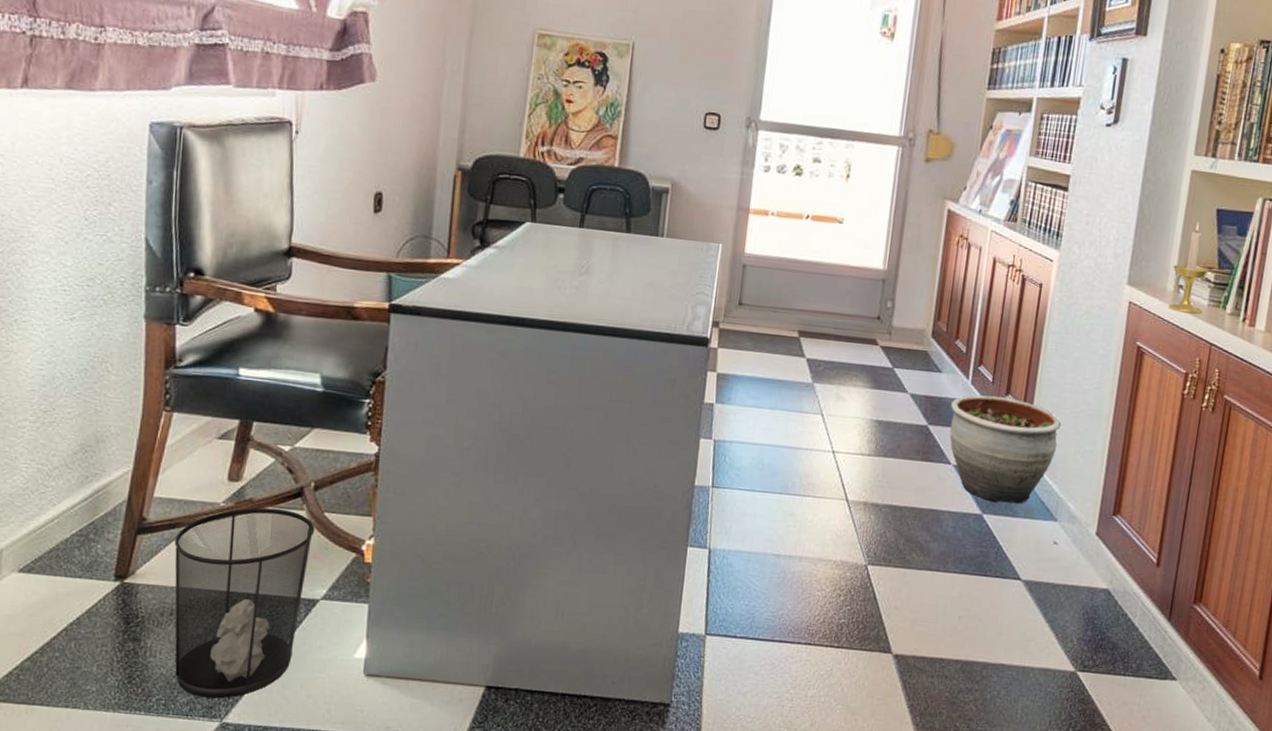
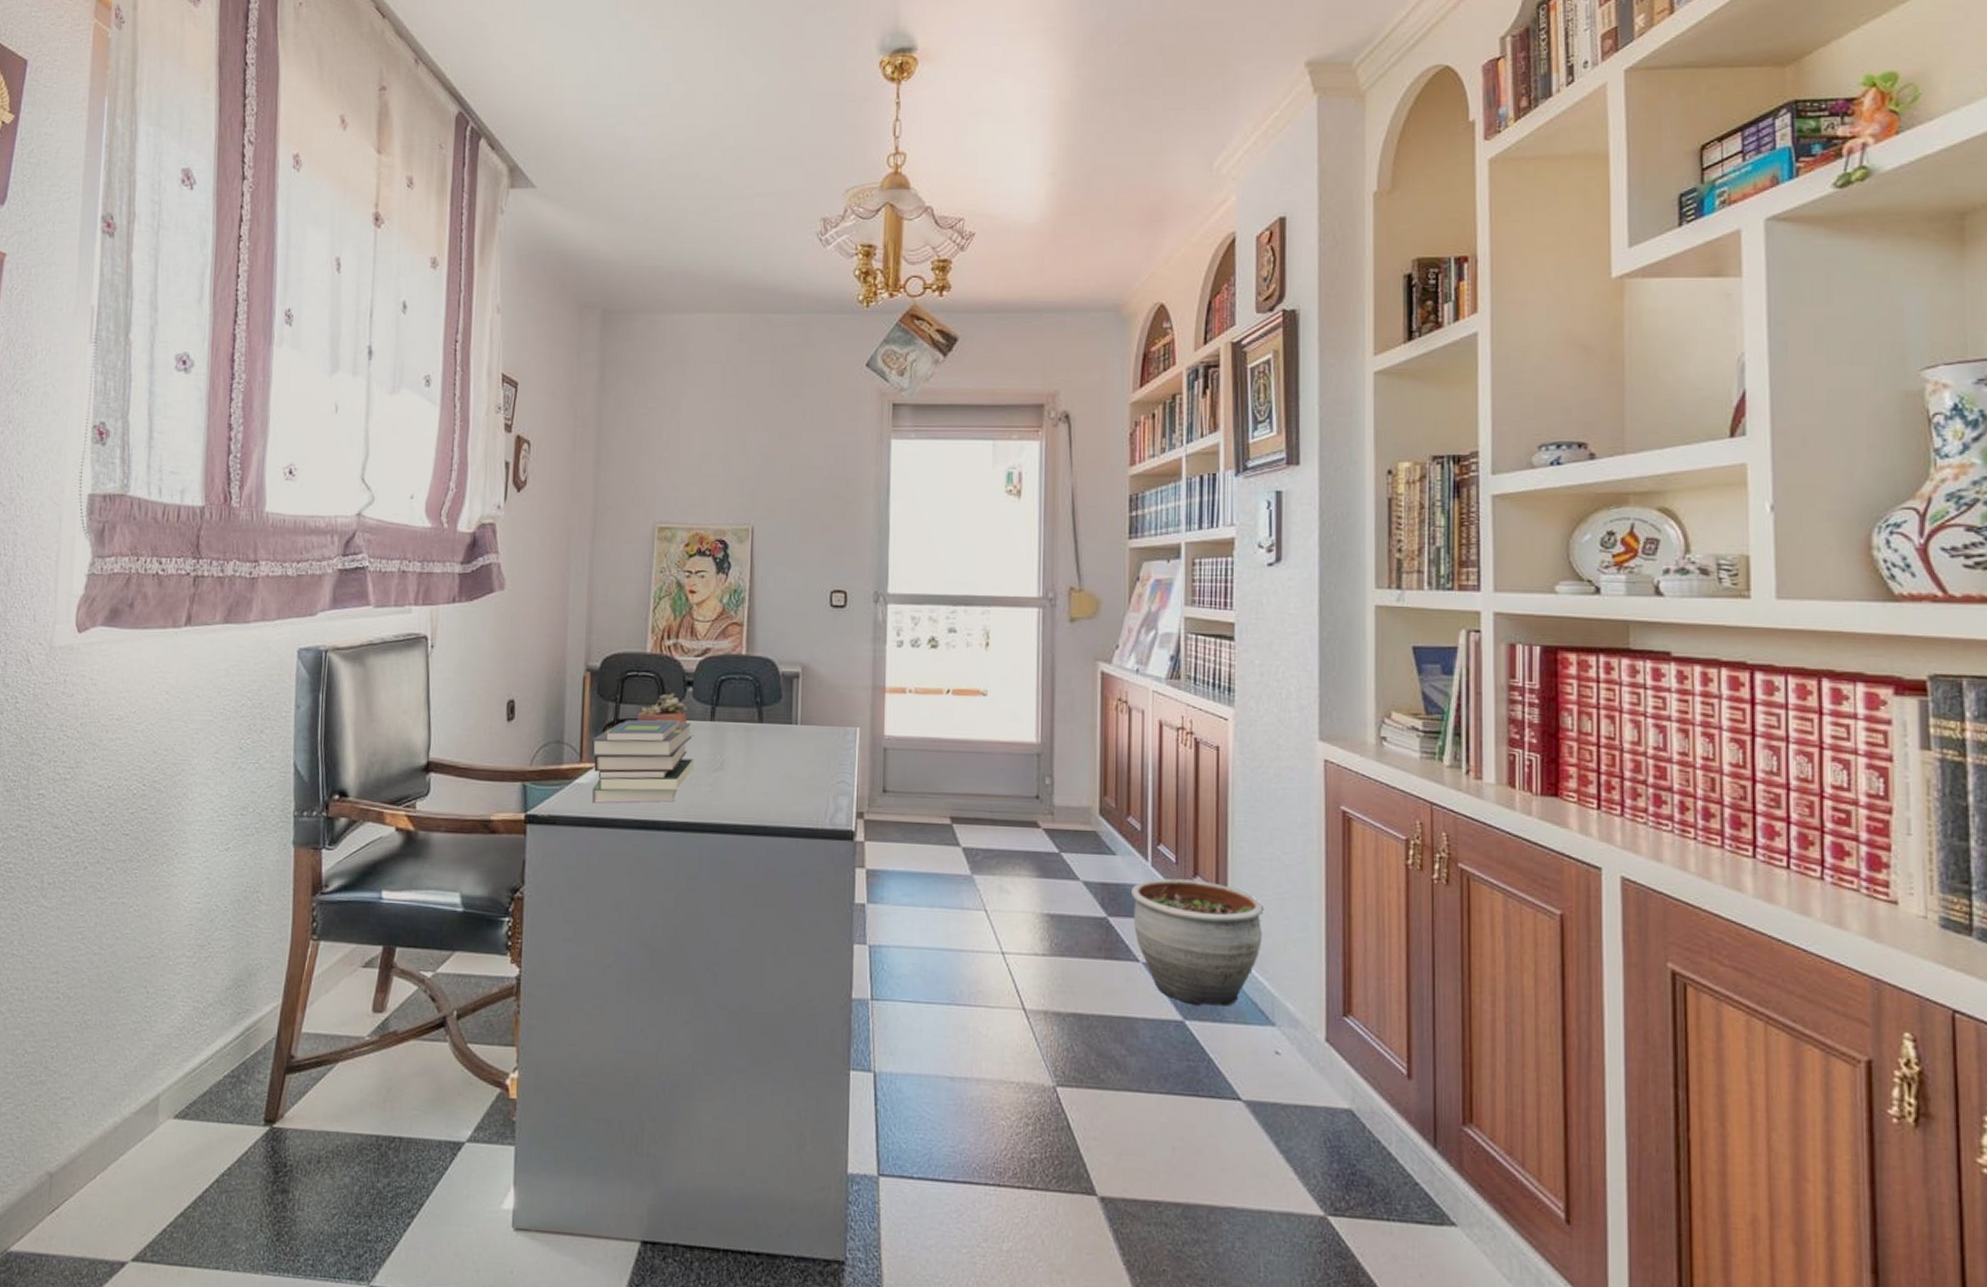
waste bin: present [174,507,315,699] -> none [321,1040,459,1258]
books: none [457,220,561,301] -> present [590,719,694,804]
succulent plant: none [506,198,561,242] -> present [637,693,693,738]
candlestick: present [1168,221,1209,314] -> none [1371,662,1415,769]

